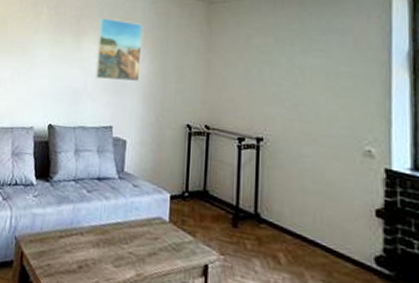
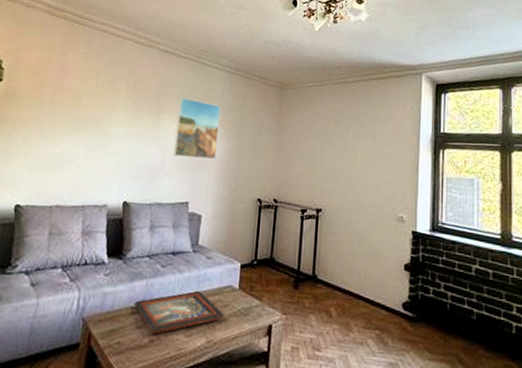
decorative tray: none [62,219,155,261] -> present [134,290,225,334]

